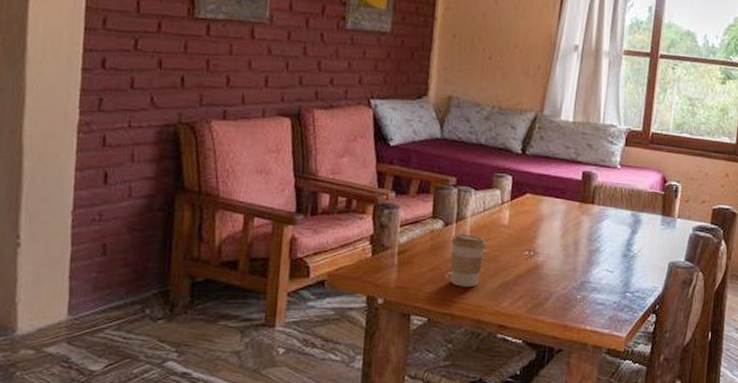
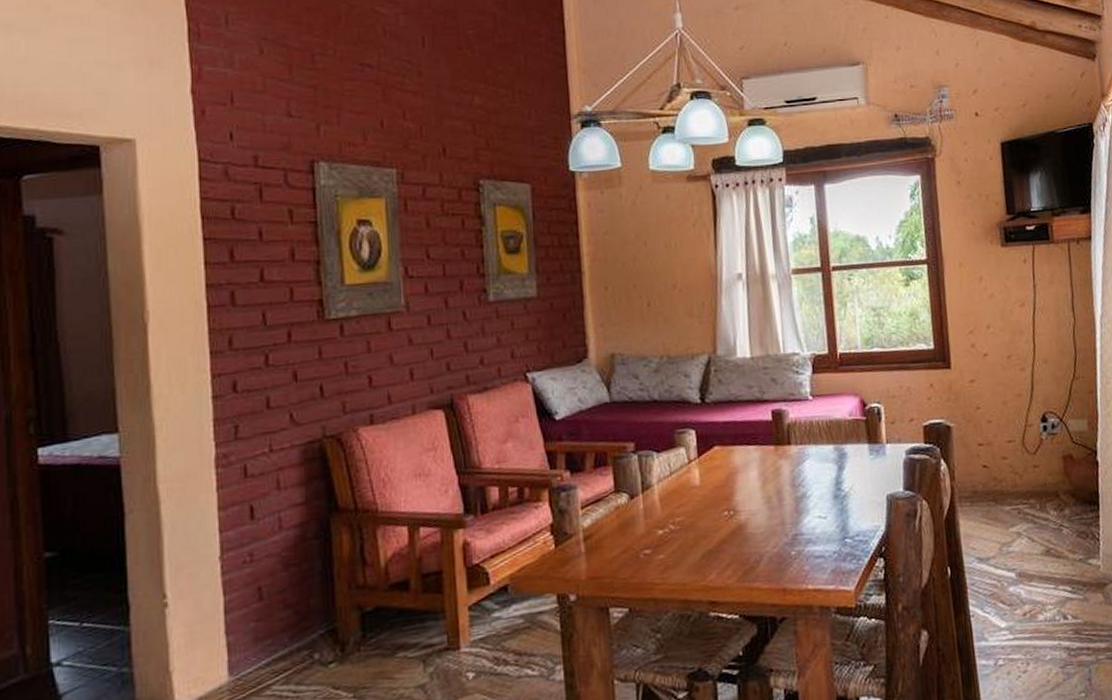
coffee cup: present [450,234,487,288] -> none [640,504,681,566]

